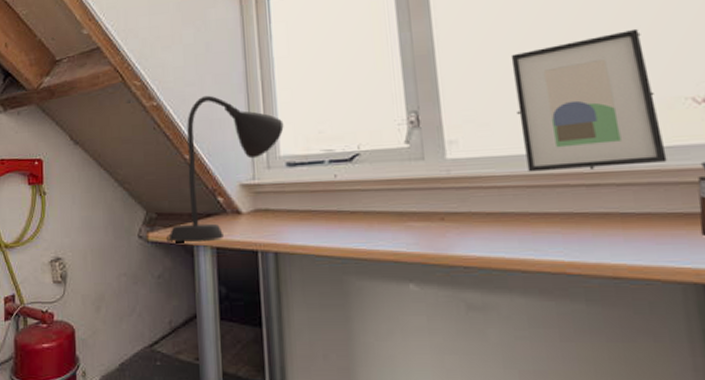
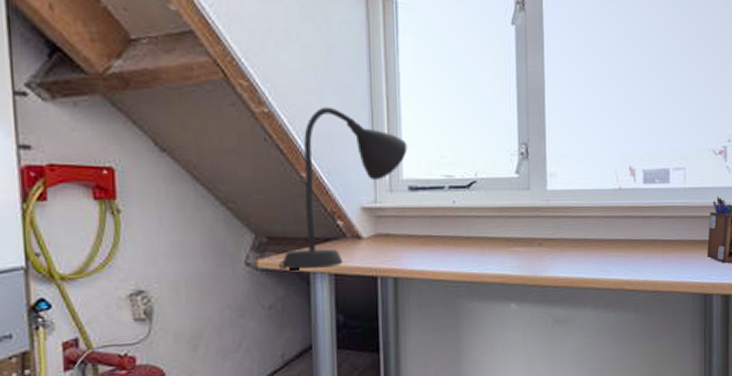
picture frame: present [510,28,668,172] -> none [601,88,694,205]

